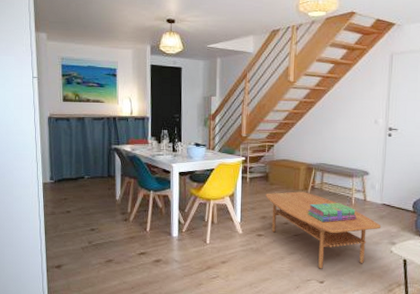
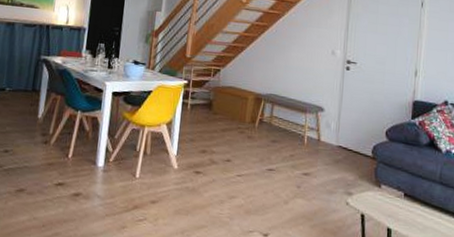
coffee table: present [266,191,382,269] -> none [207,123,337,219]
stack of books: present [308,203,357,223] -> none [254,139,309,163]

